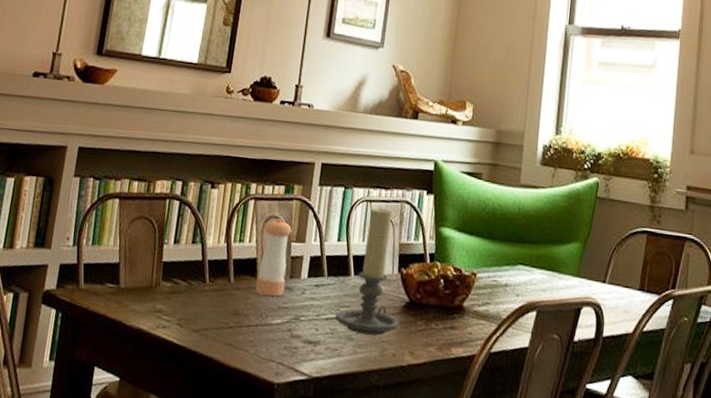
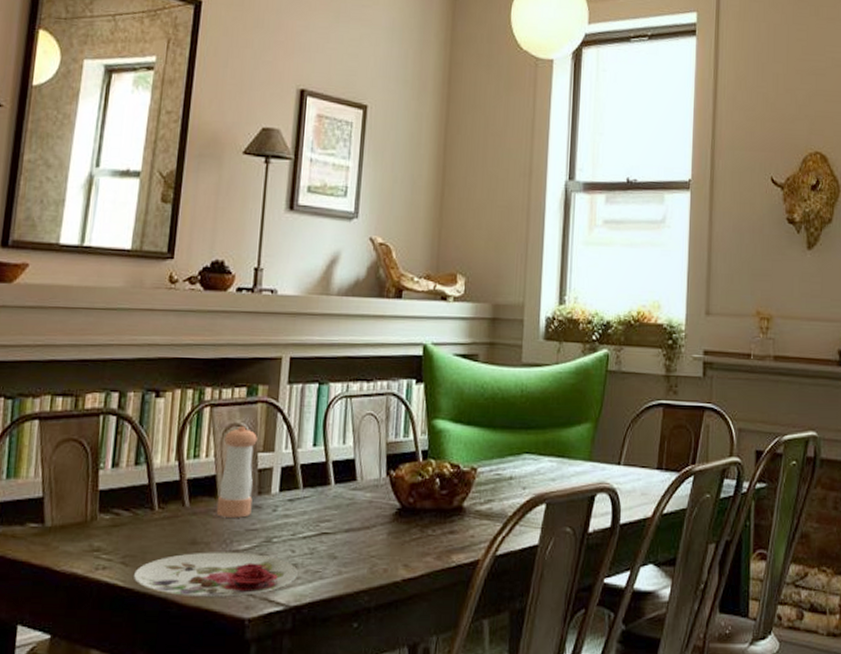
plate: none [187,322,320,363] -> present [134,552,298,597]
candle holder: present [335,207,400,336] -> none [314,403,391,550]

